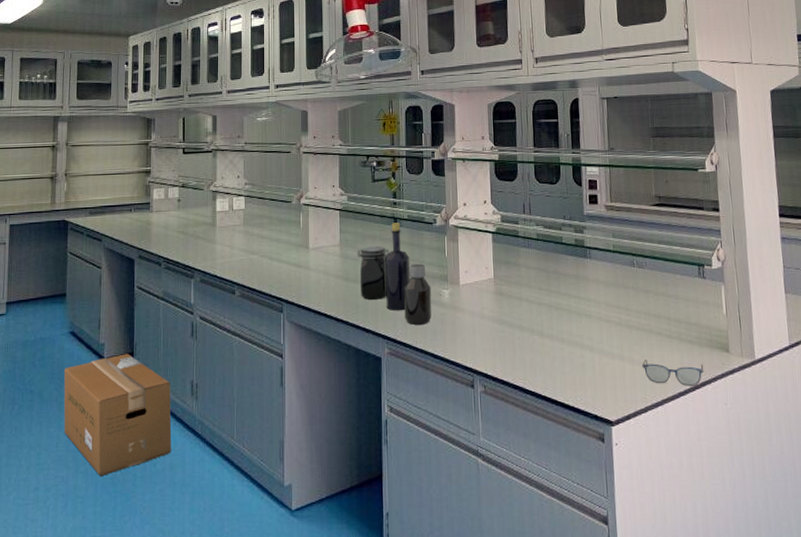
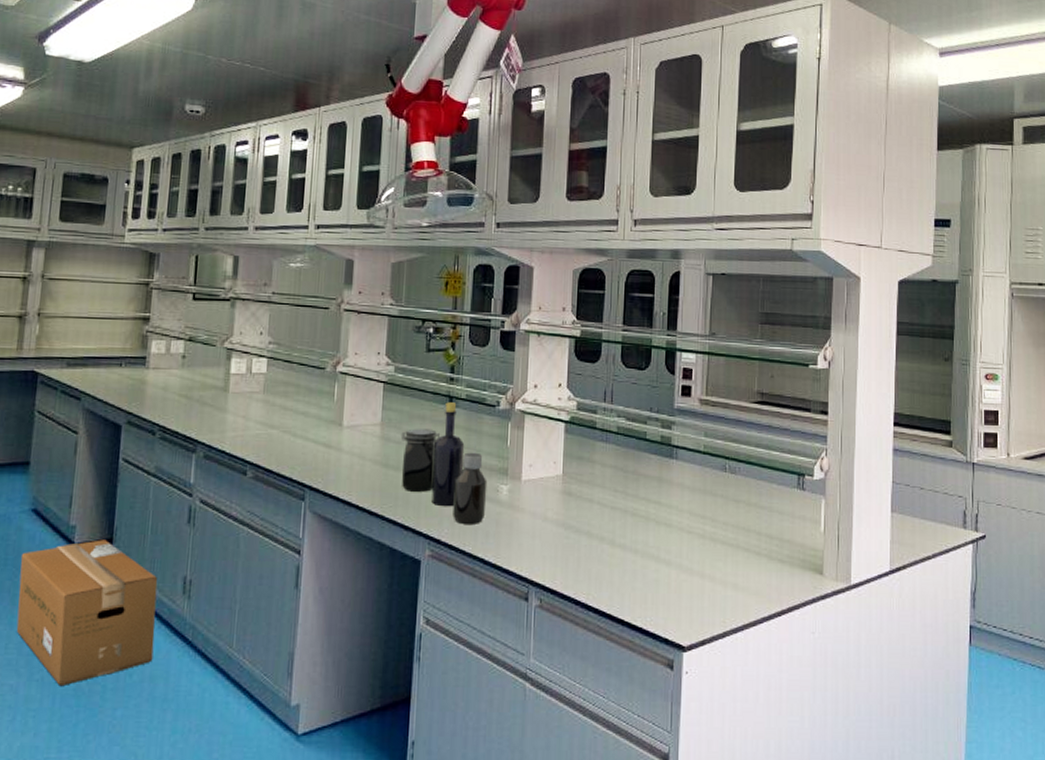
glasses: present [642,360,704,386] -> none [725,579,793,611]

